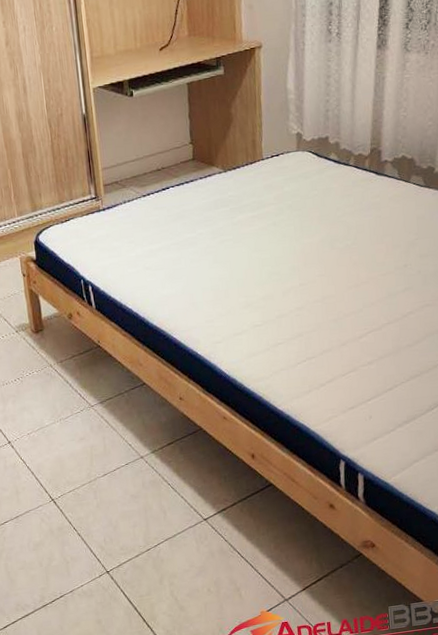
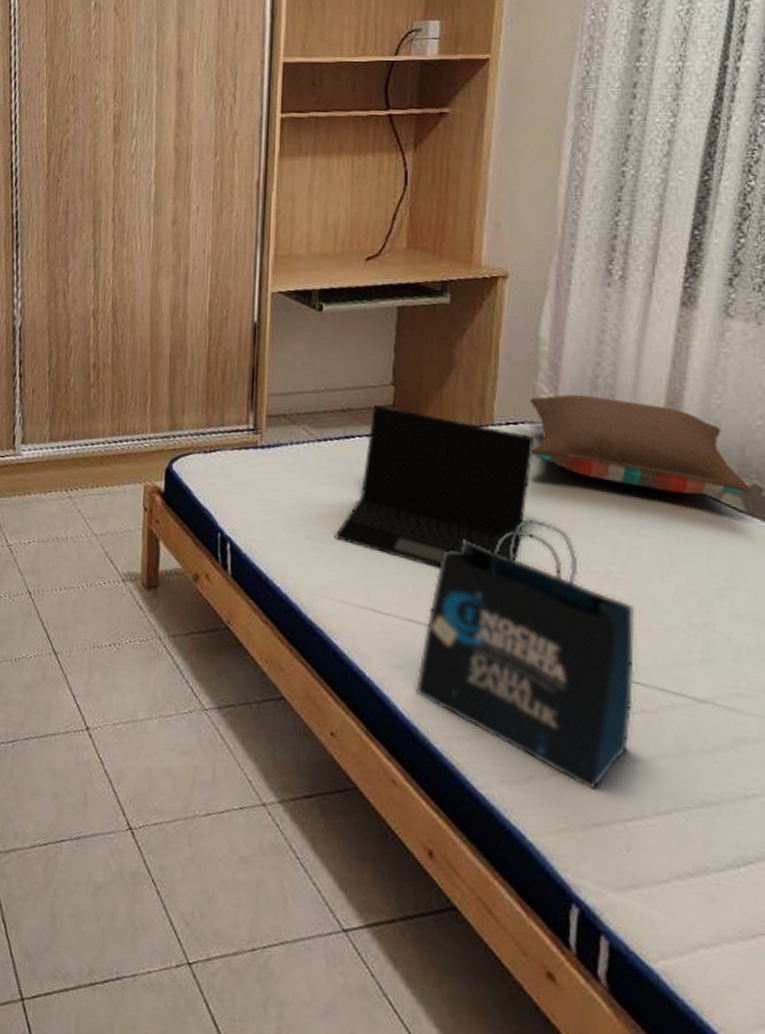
laptop: none [164,160,292,269] -> present [335,405,535,569]
tote bag: none [231,220,367,388] -> present [416,519,635,790]
pillow: none [285,124,427,184] -> present [530,394,750,495]

